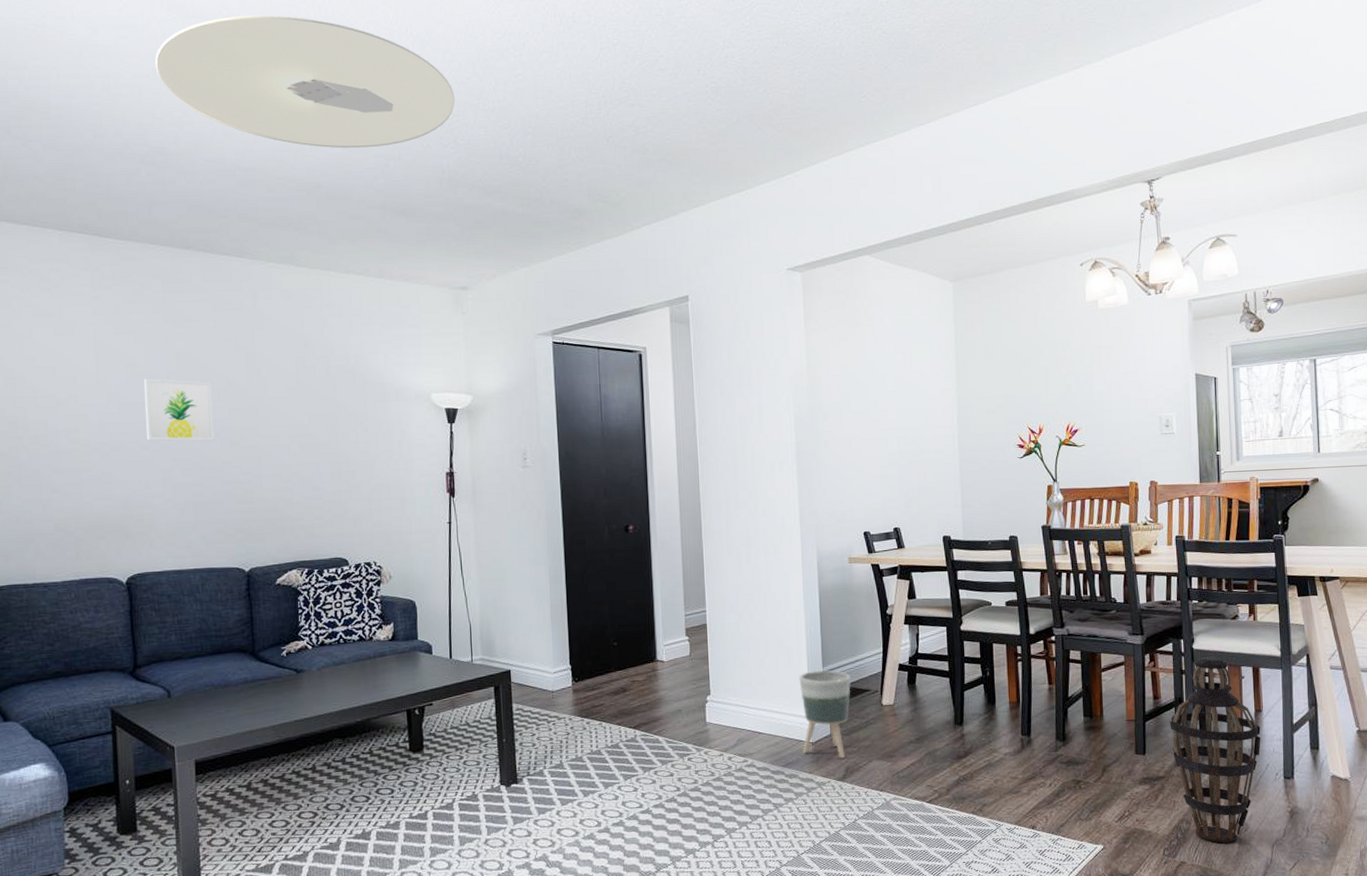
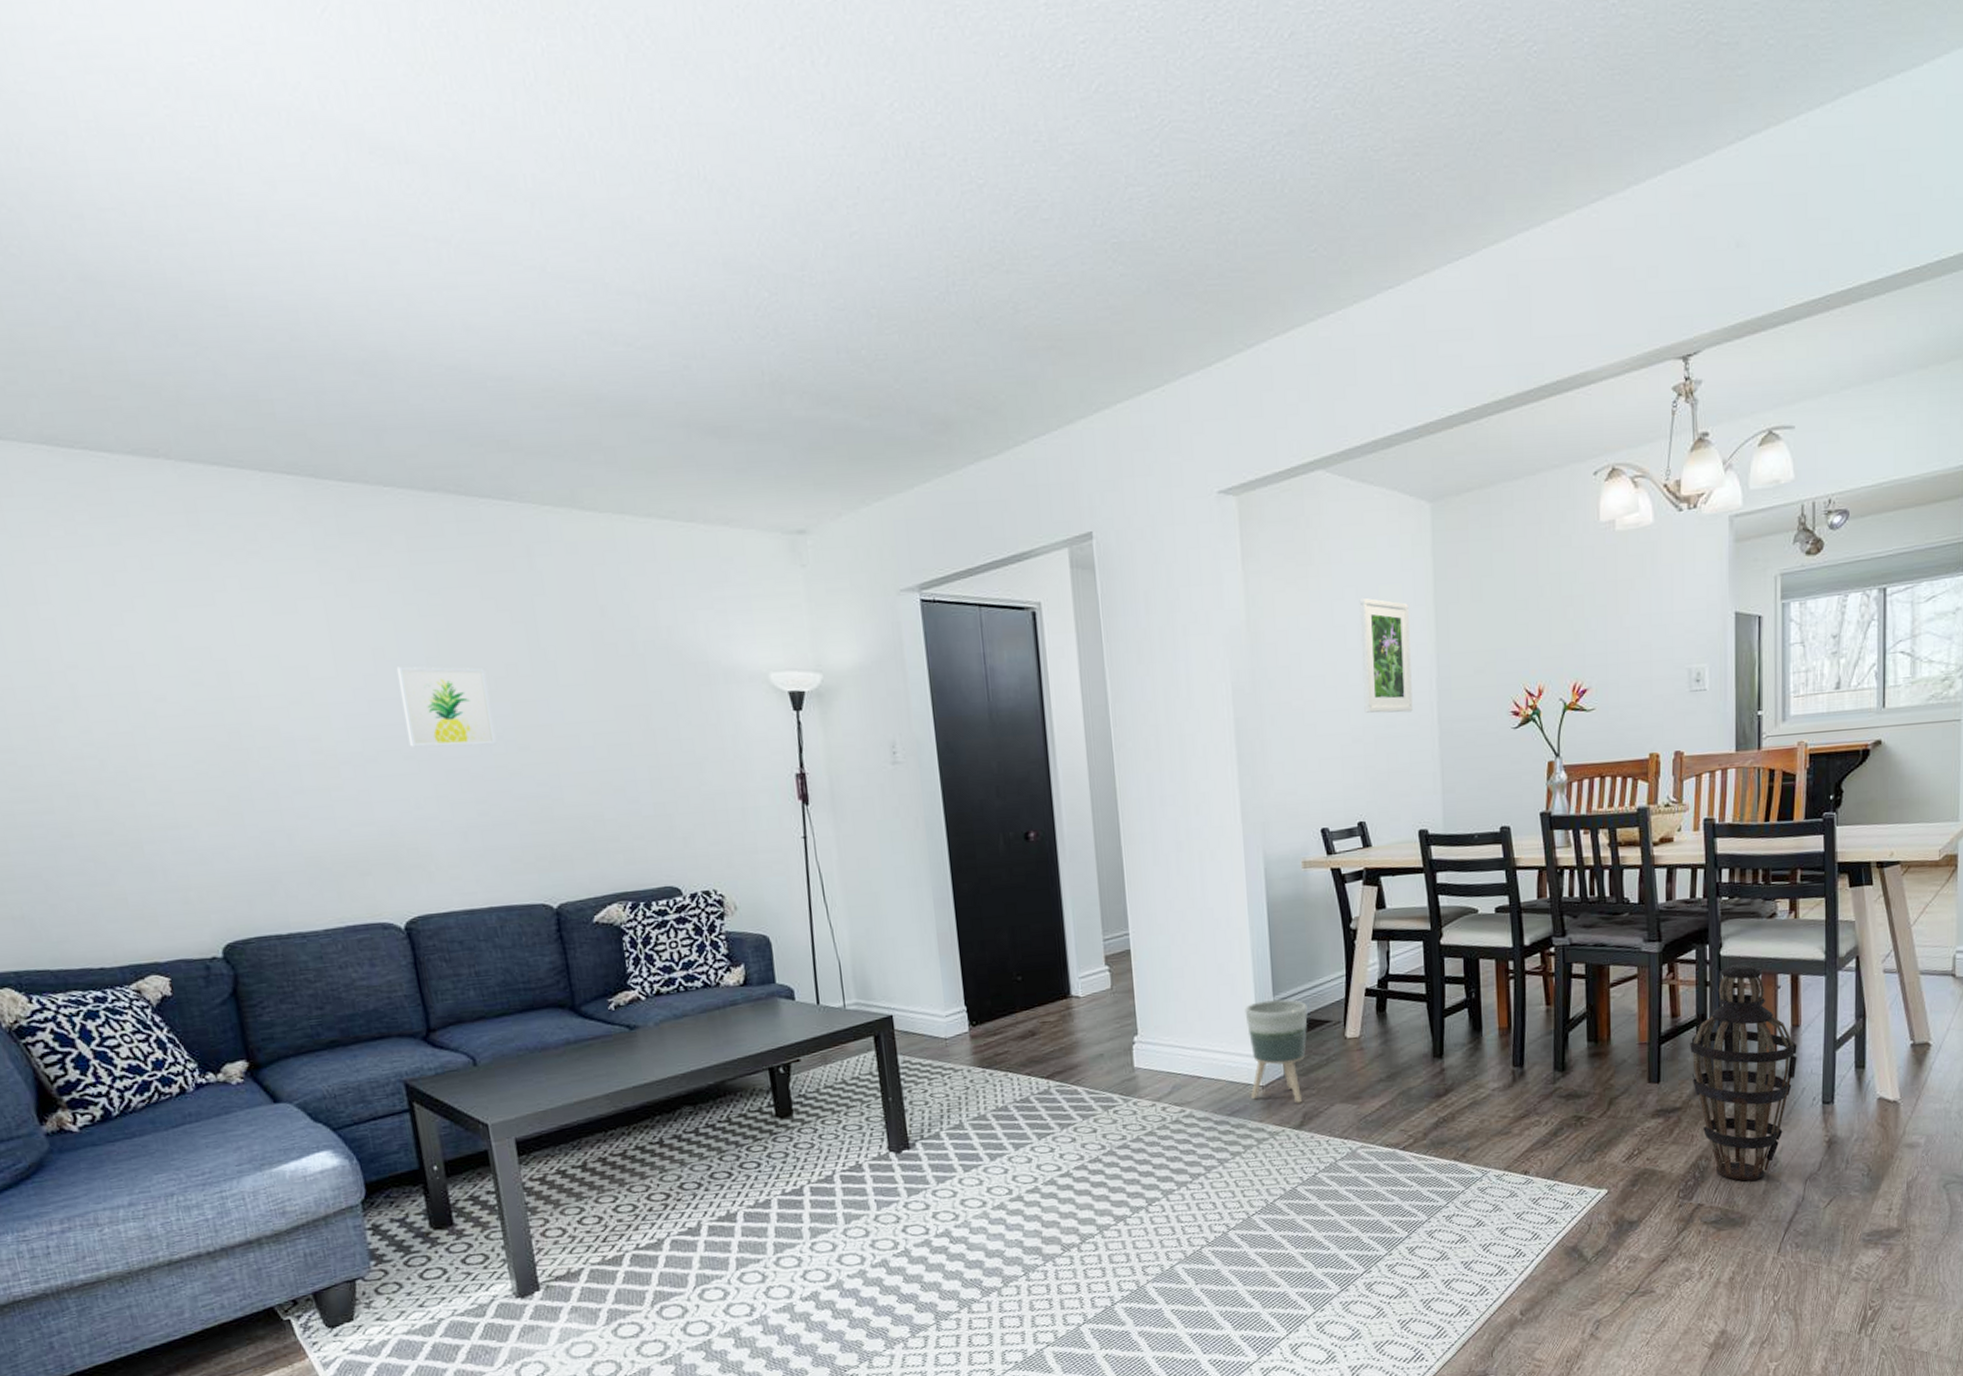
ceiling light: present [155,15,455,149] -> none [360,156,772,346]
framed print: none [896,353,938,443] -> present [1359,598,1413,713]

